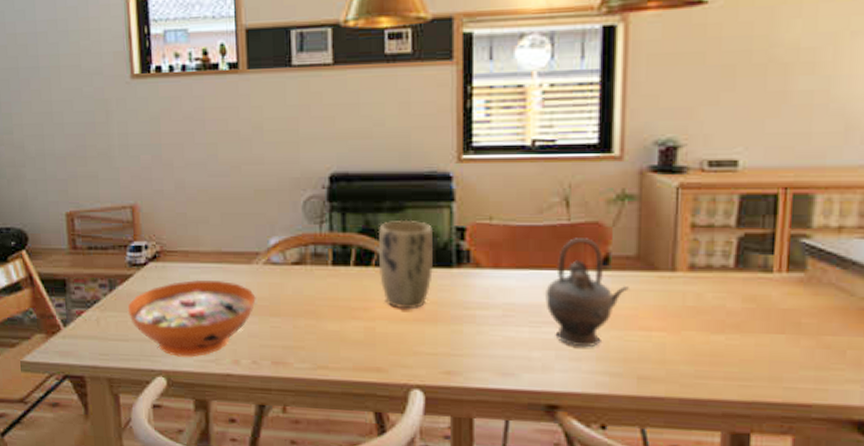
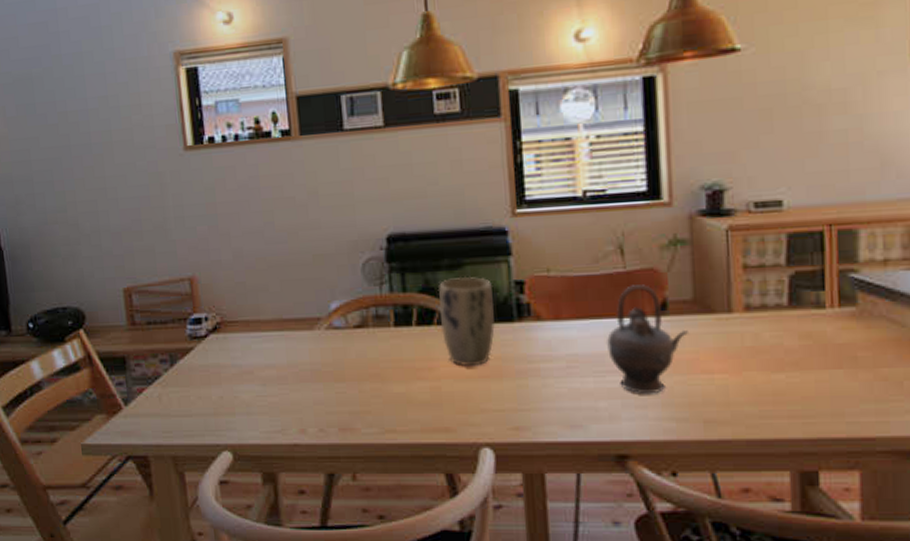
decorative bowl: present [127,279,256,358] -> none [189,348,320,429]

